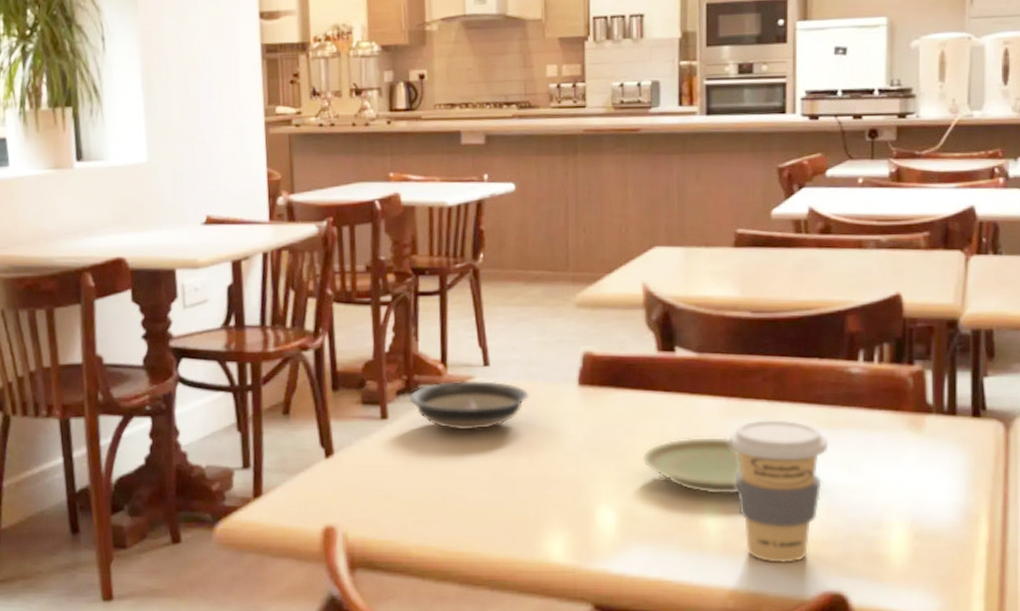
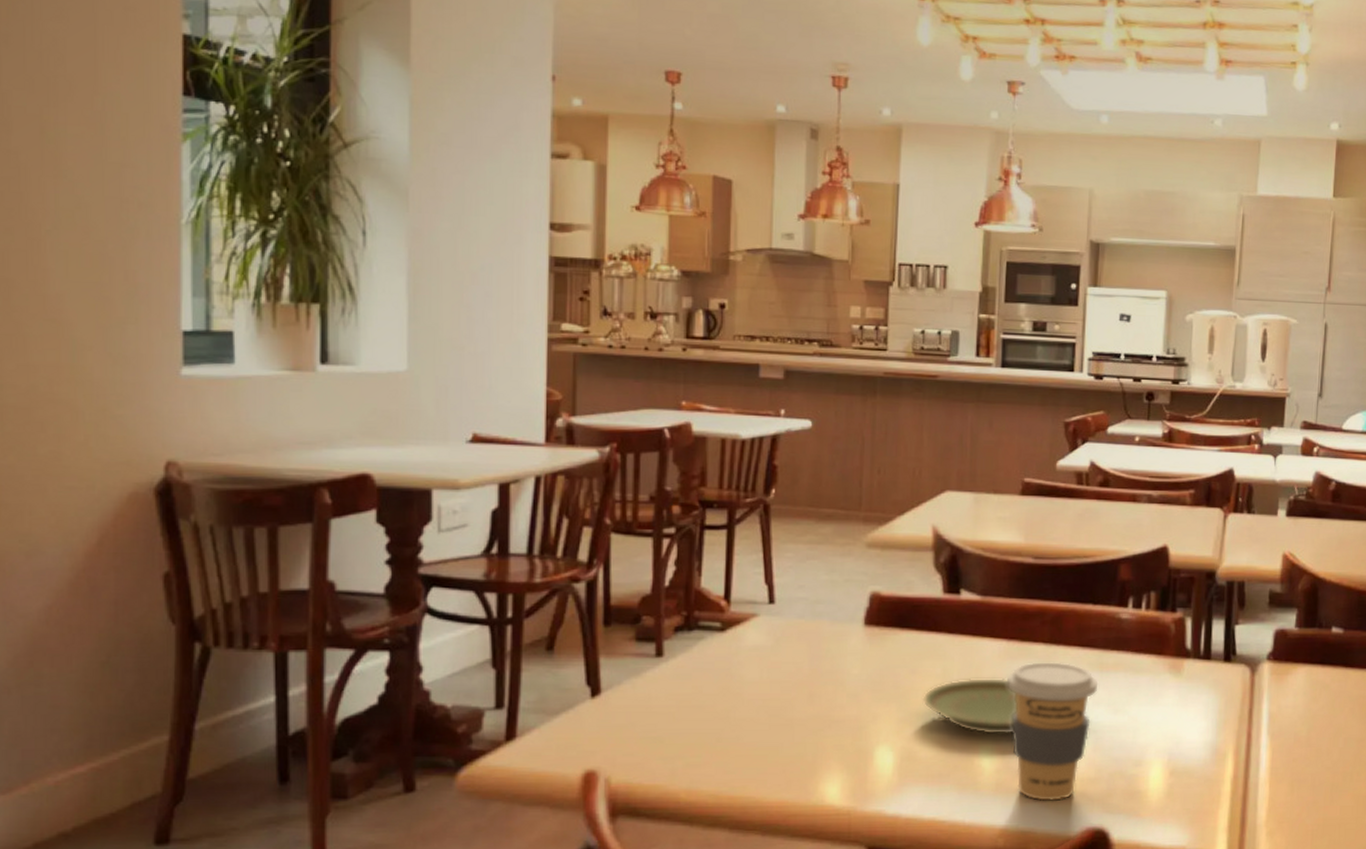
saucer: present [410,380,530,431] -> none [688,617,815,670]

